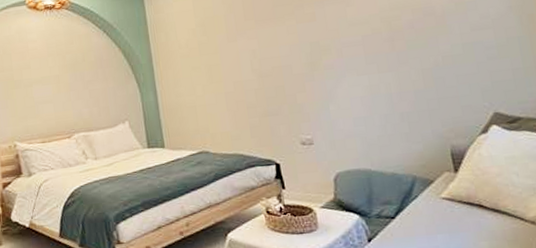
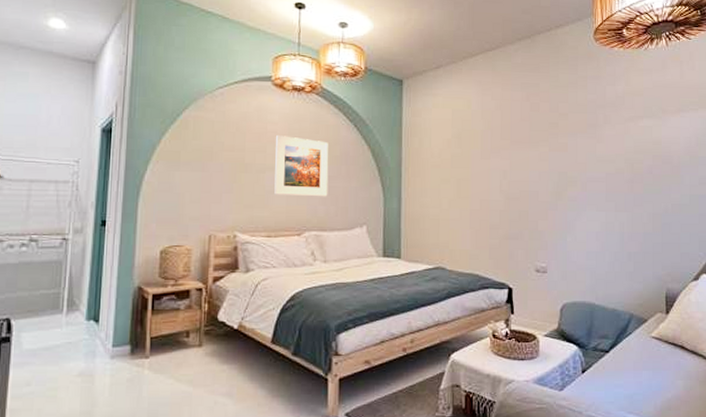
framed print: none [37,50,90,104] -> present [274,136,329,197]

